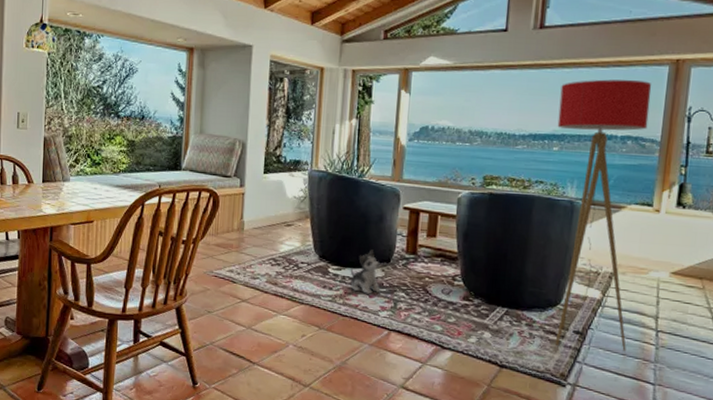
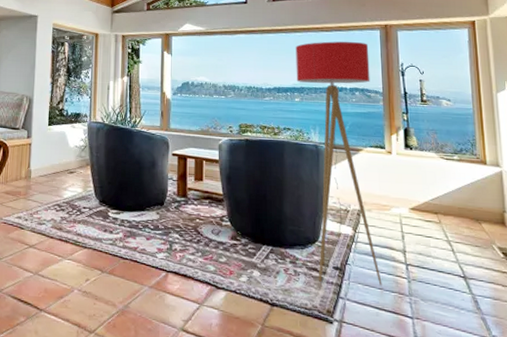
plush toy: present [350,249,382,294] -> none [128,193,158,237]

